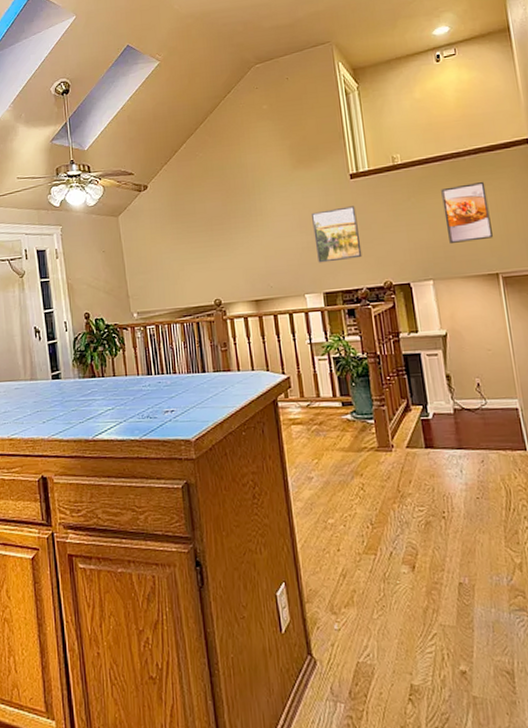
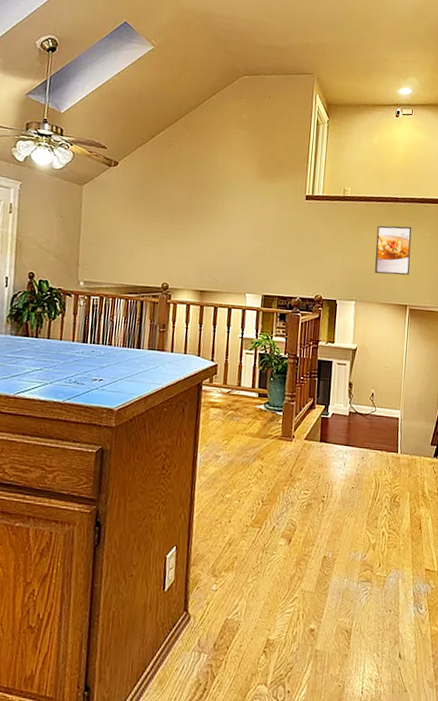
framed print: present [312,206,362,263] -> none [263,222,305,271]

